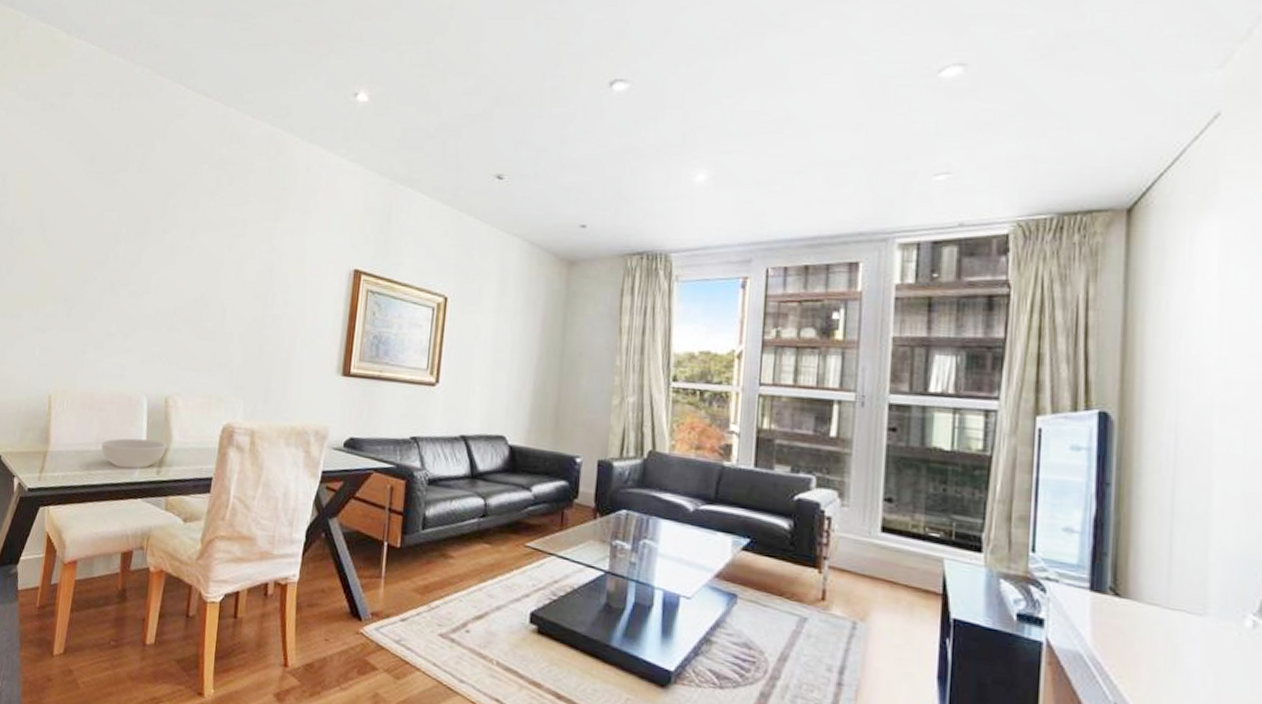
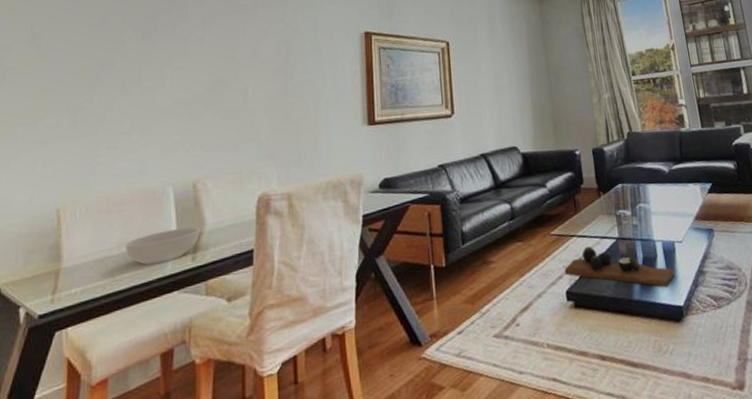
decorative tray: none [533,570,671,645] -> present [564,246,675,288]

